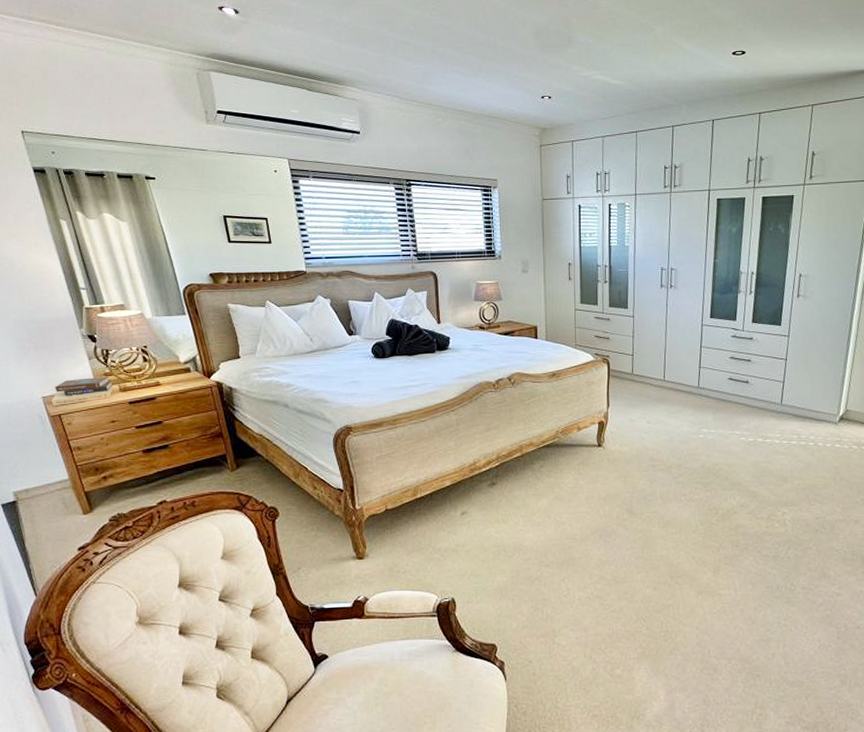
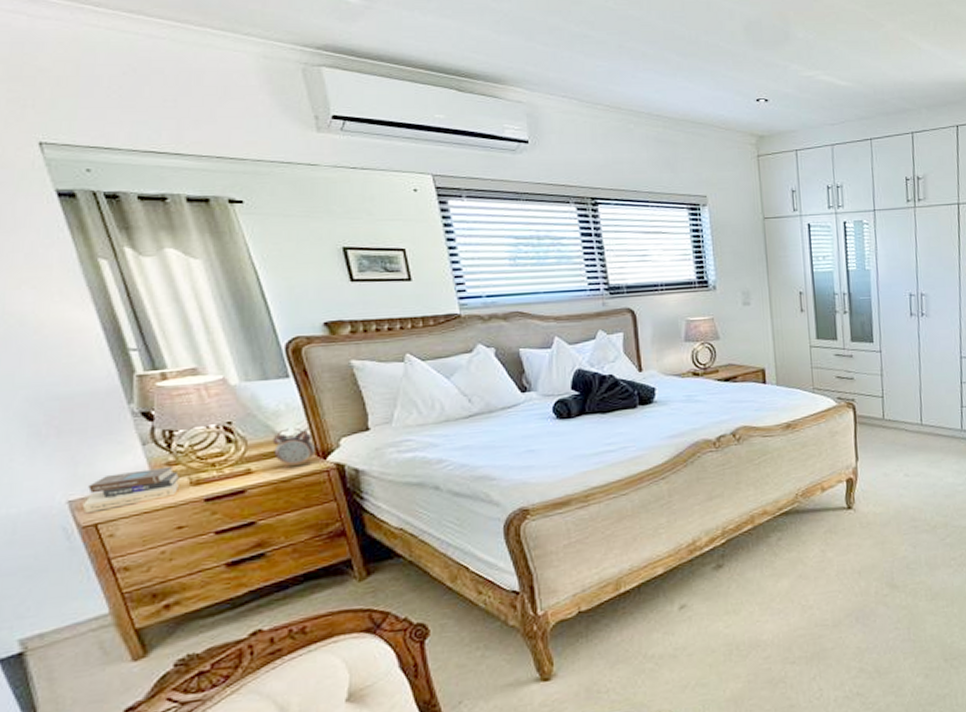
alarm clock: none [174,353,202,383] -> present [272,427,315,468]

